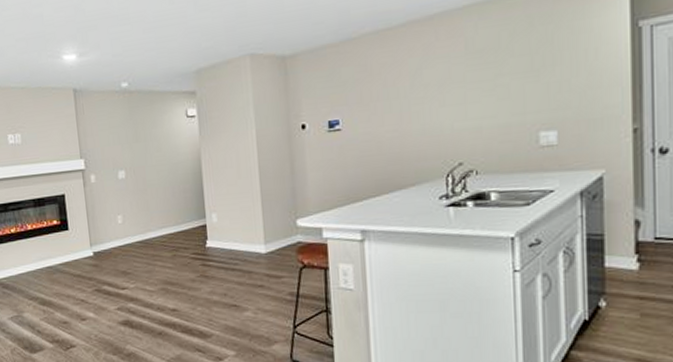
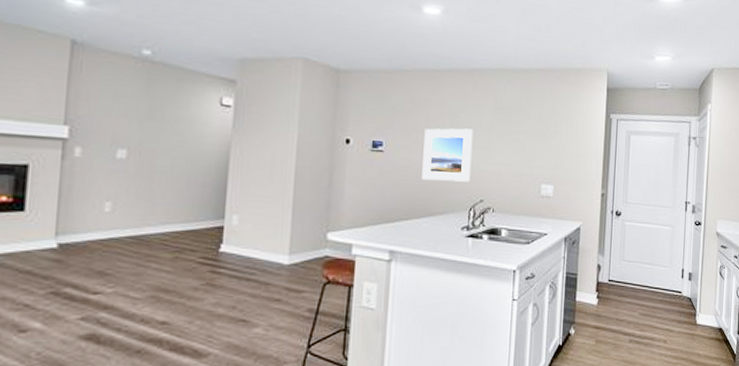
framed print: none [383,84,444,153] -> present [422,128,474,182]

